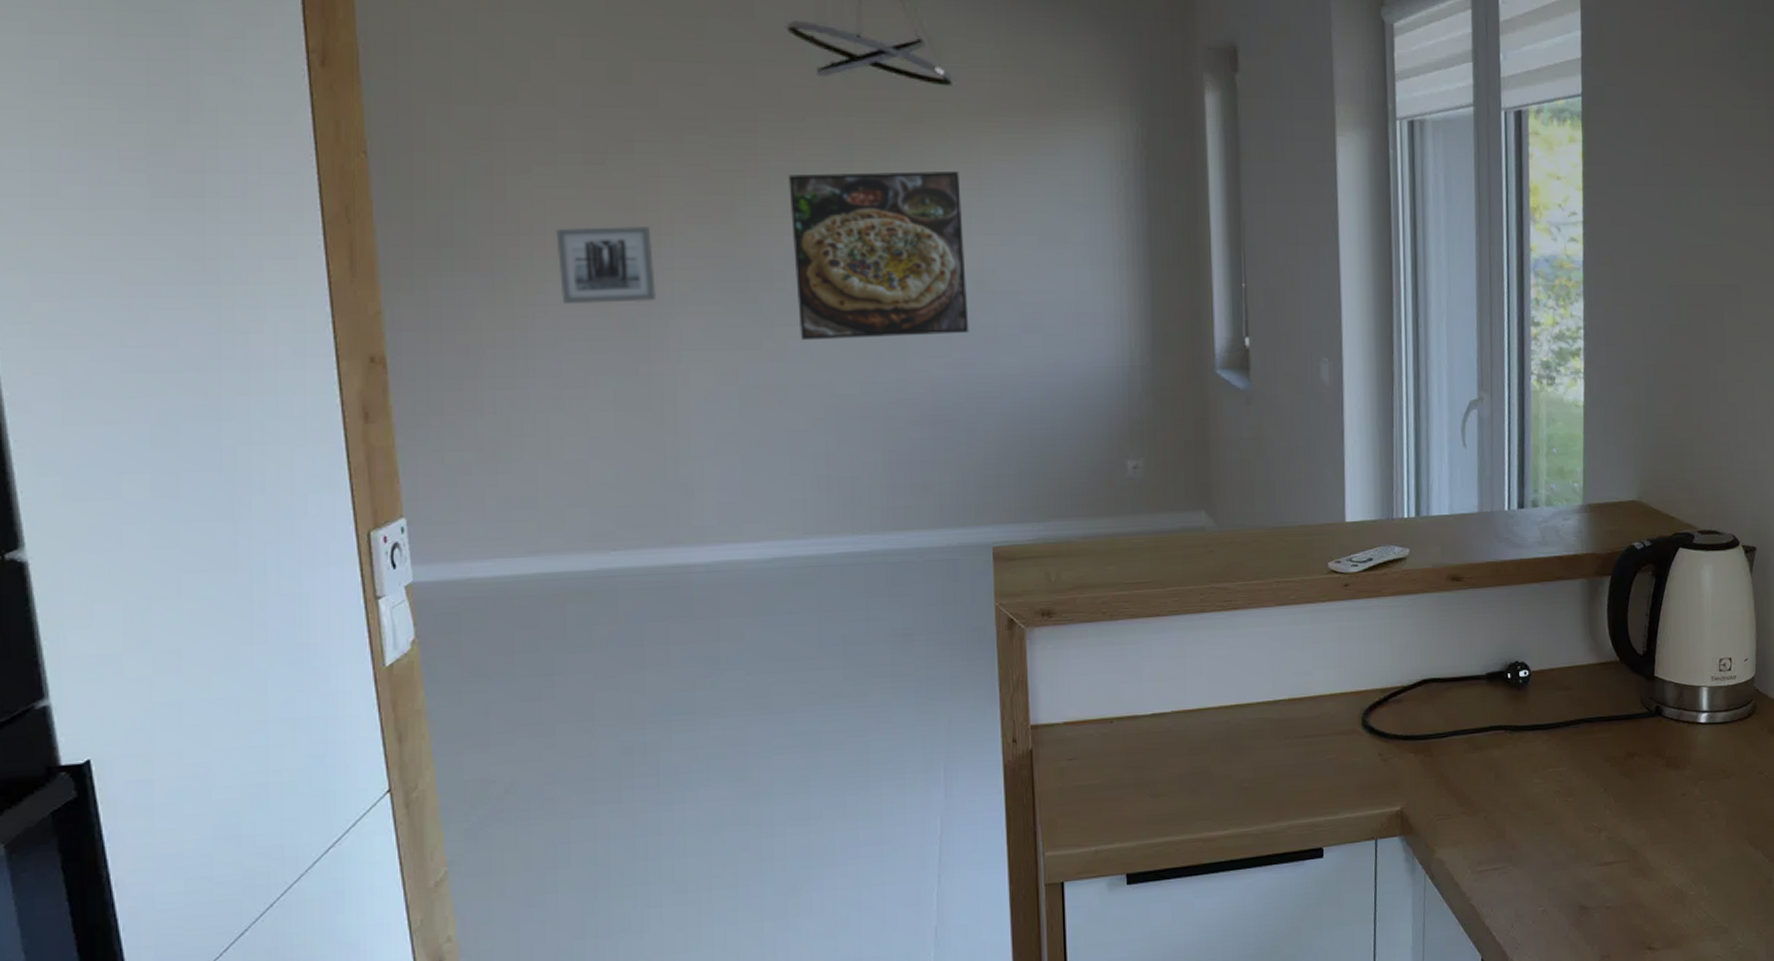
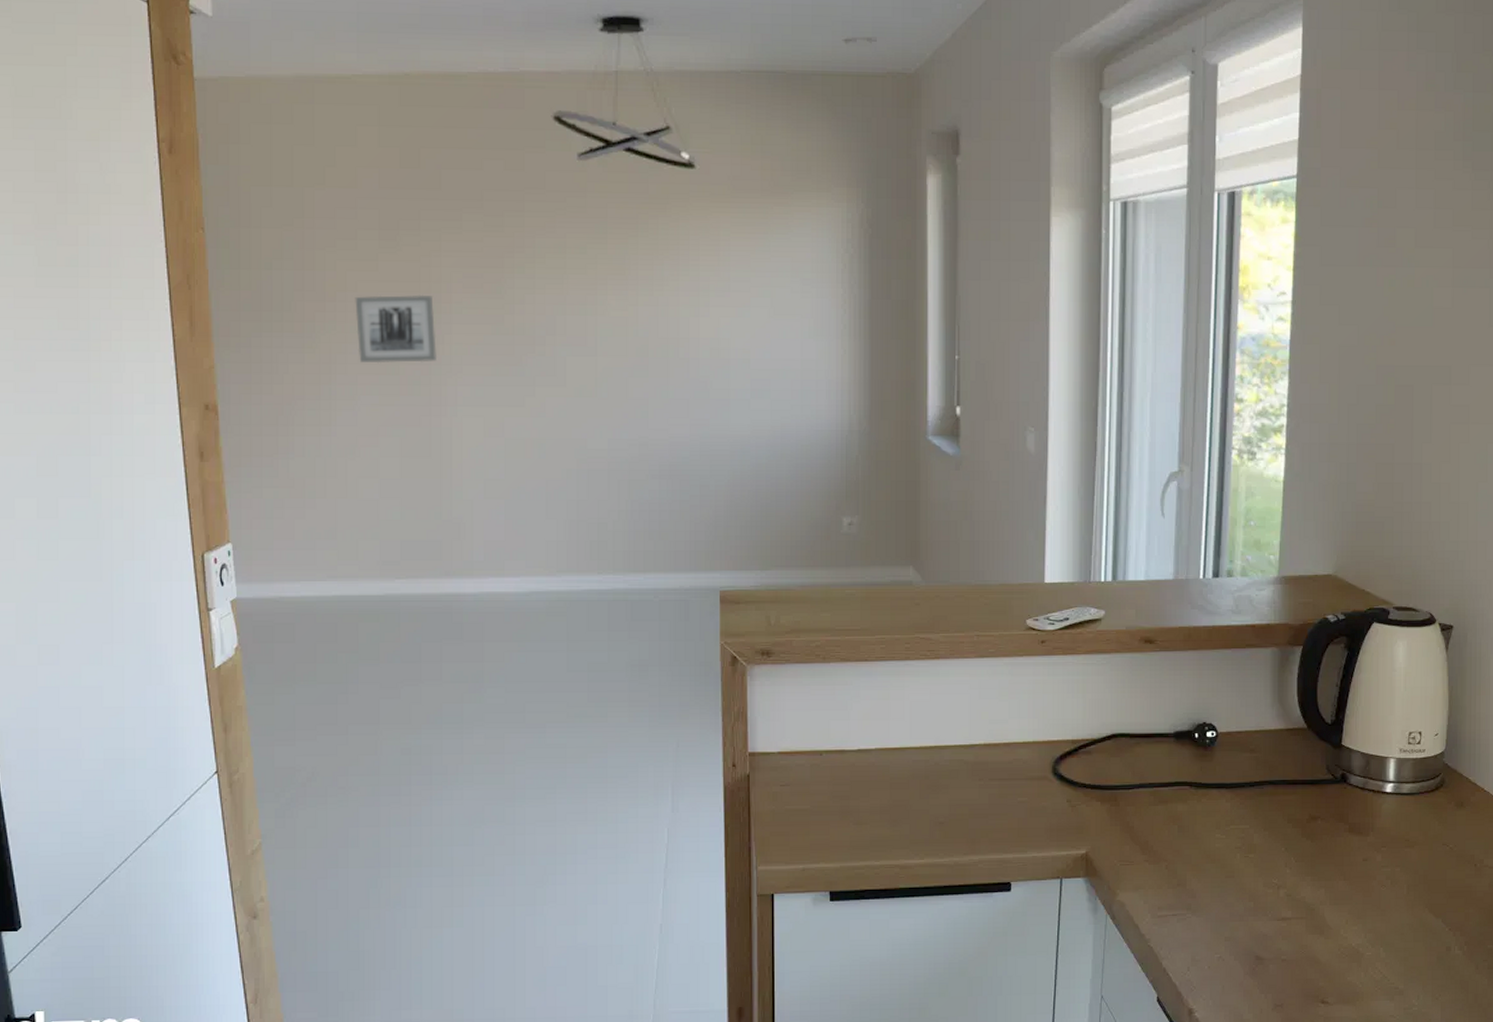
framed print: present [789,170,969,341] -> none [551,247,705,400]

